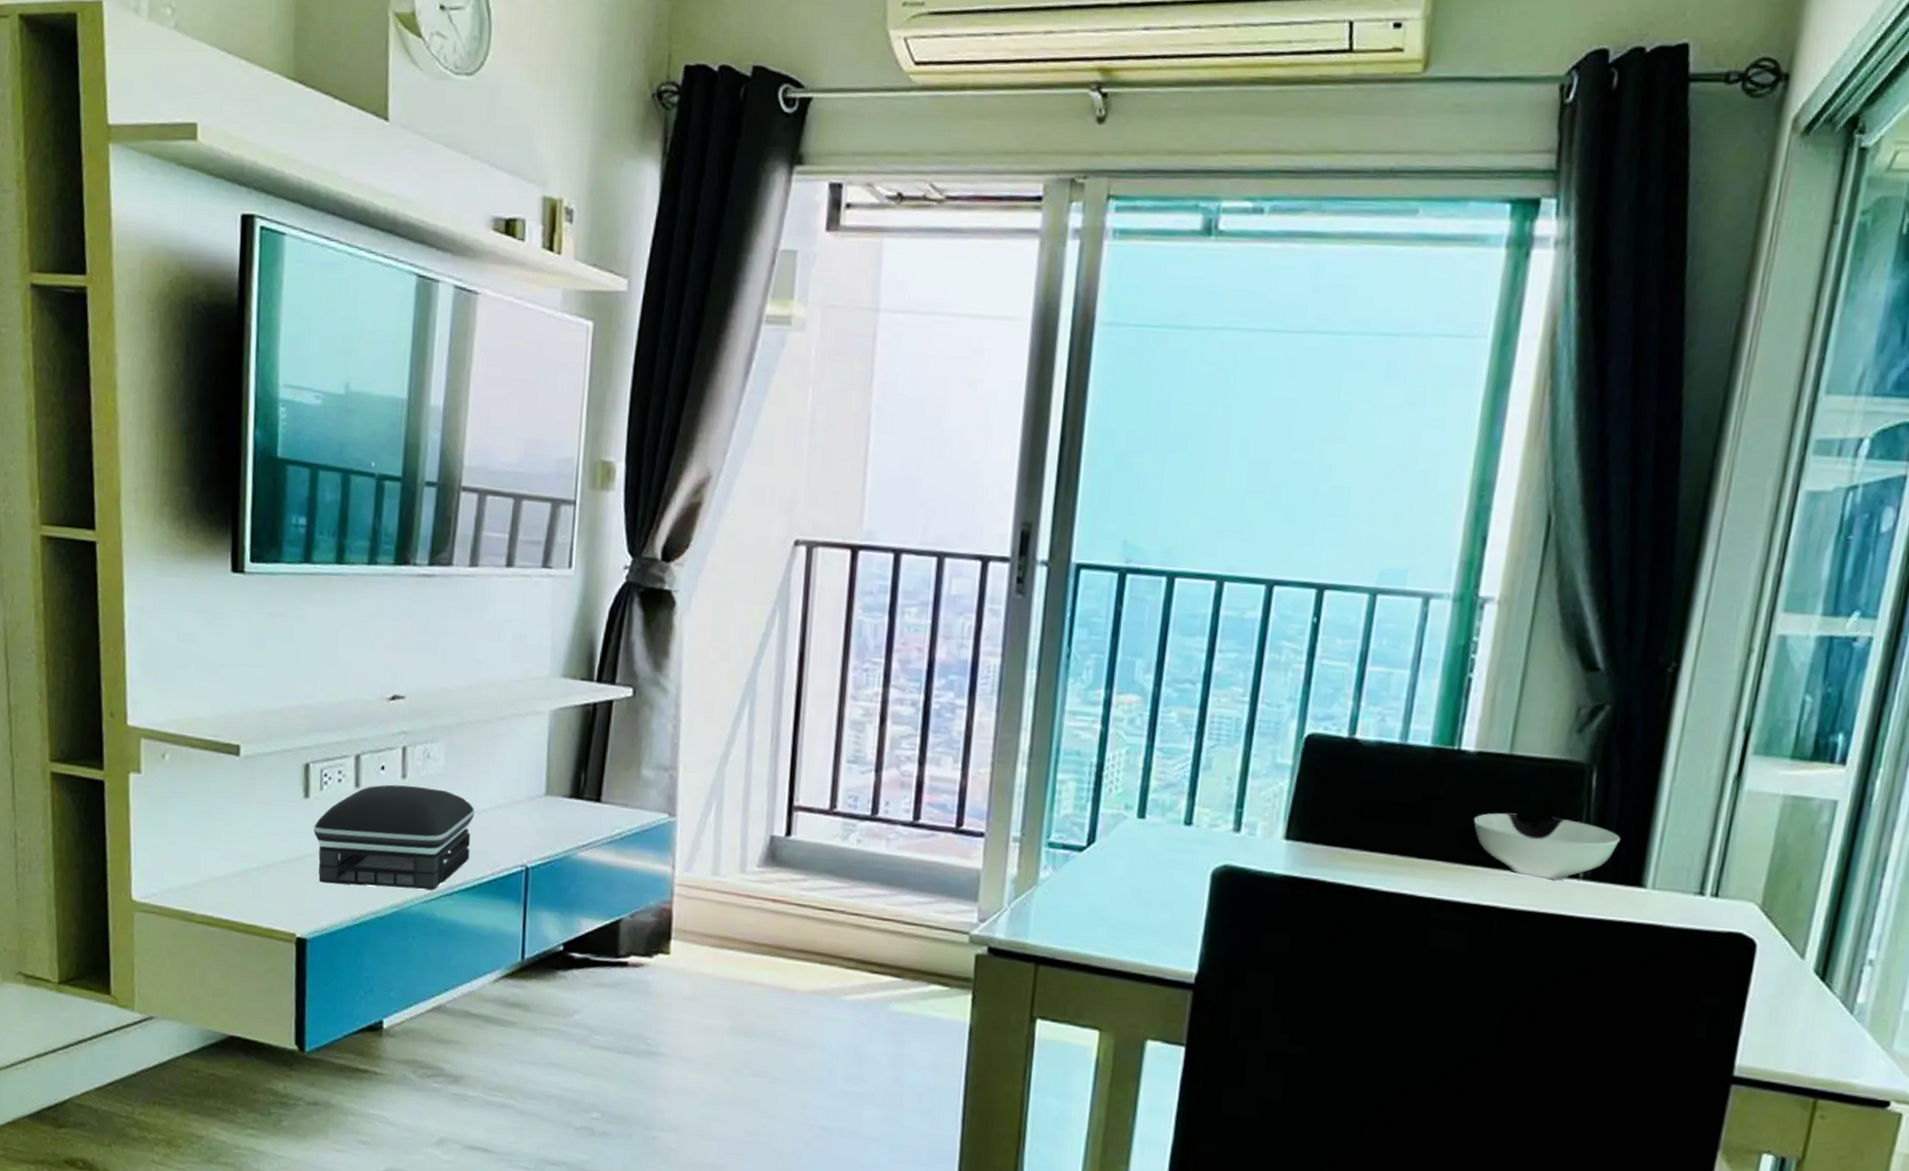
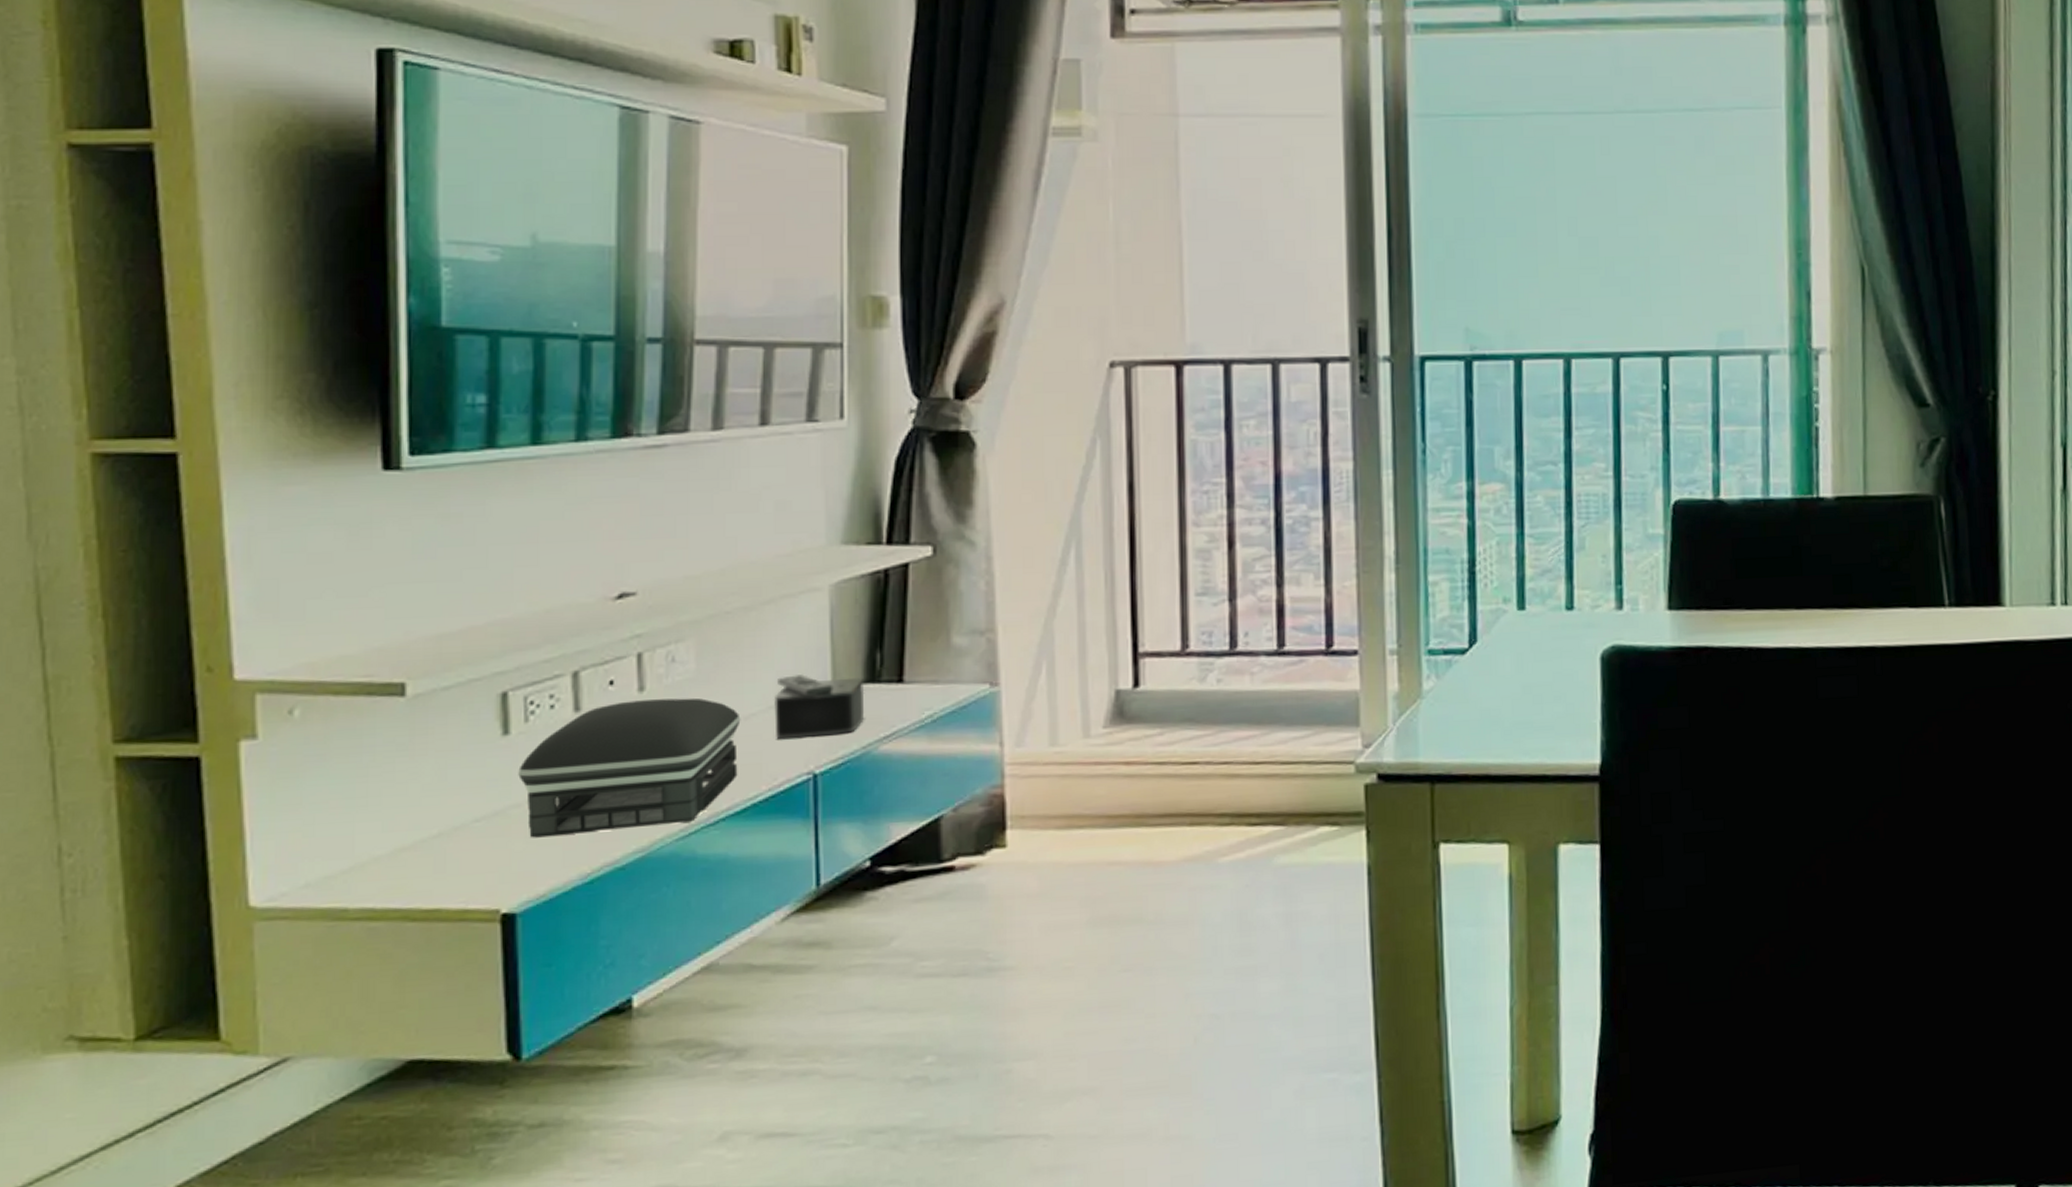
speaker: none [500,782,570,838] -> present [774,673,865,740]
bowl: present [1474,812,1621,880] -> none [1843,550,1976,612]

